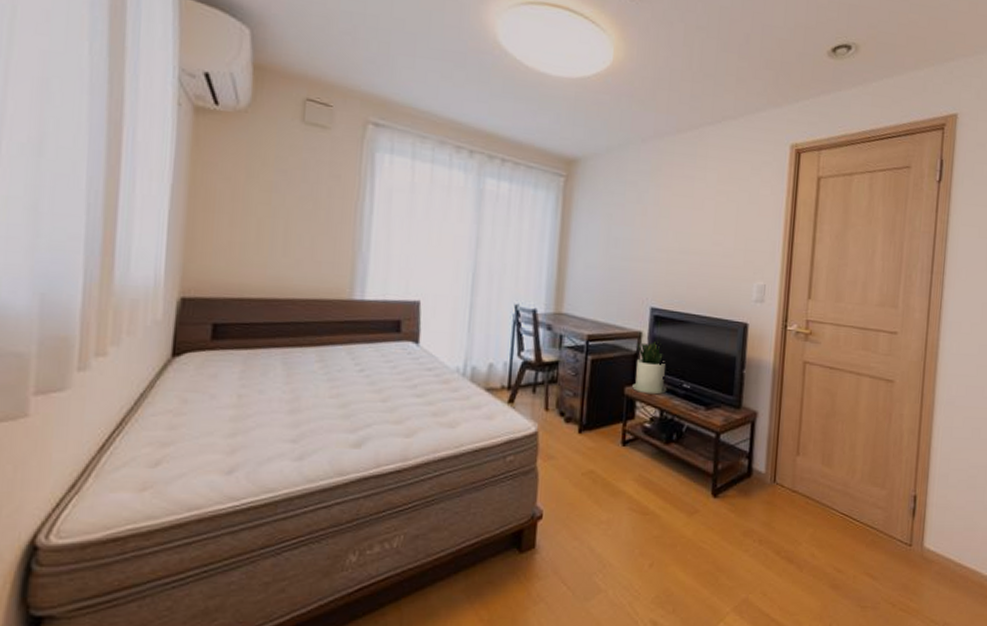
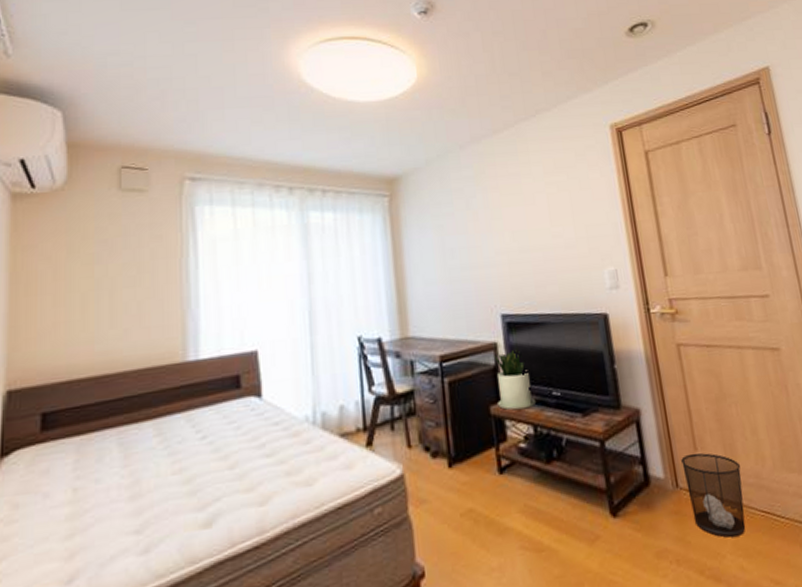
waste bin: none [782,456,833,529] -> present [681,453,746,538]

